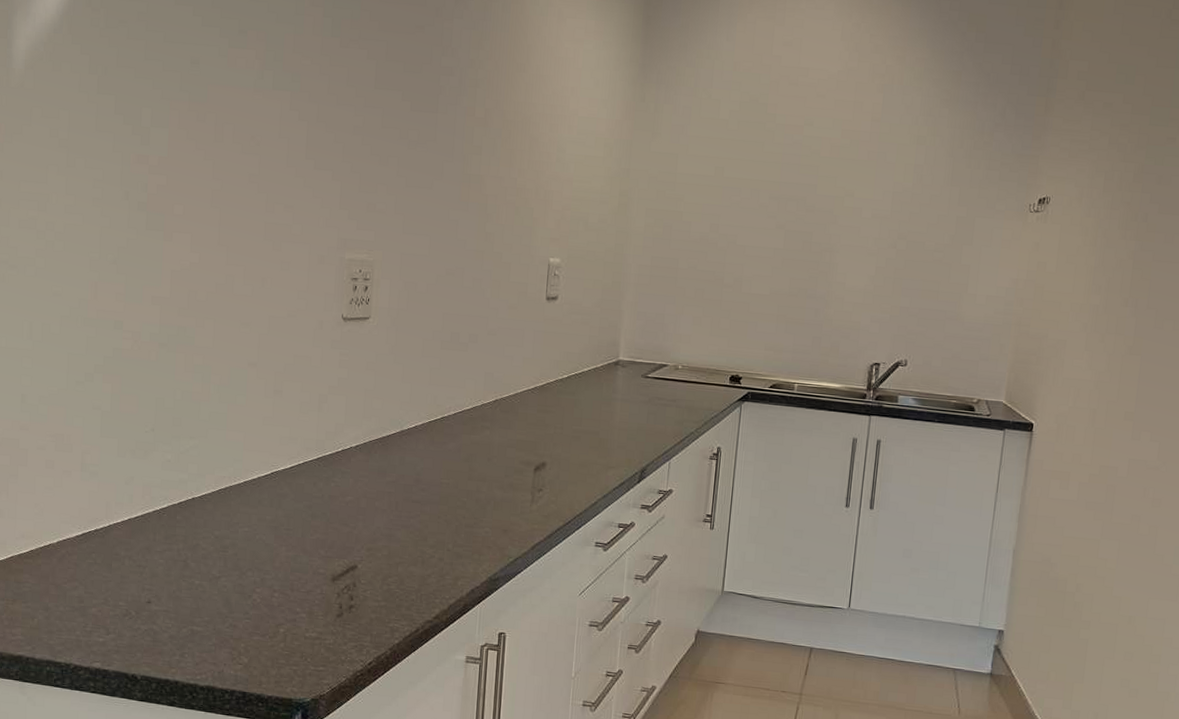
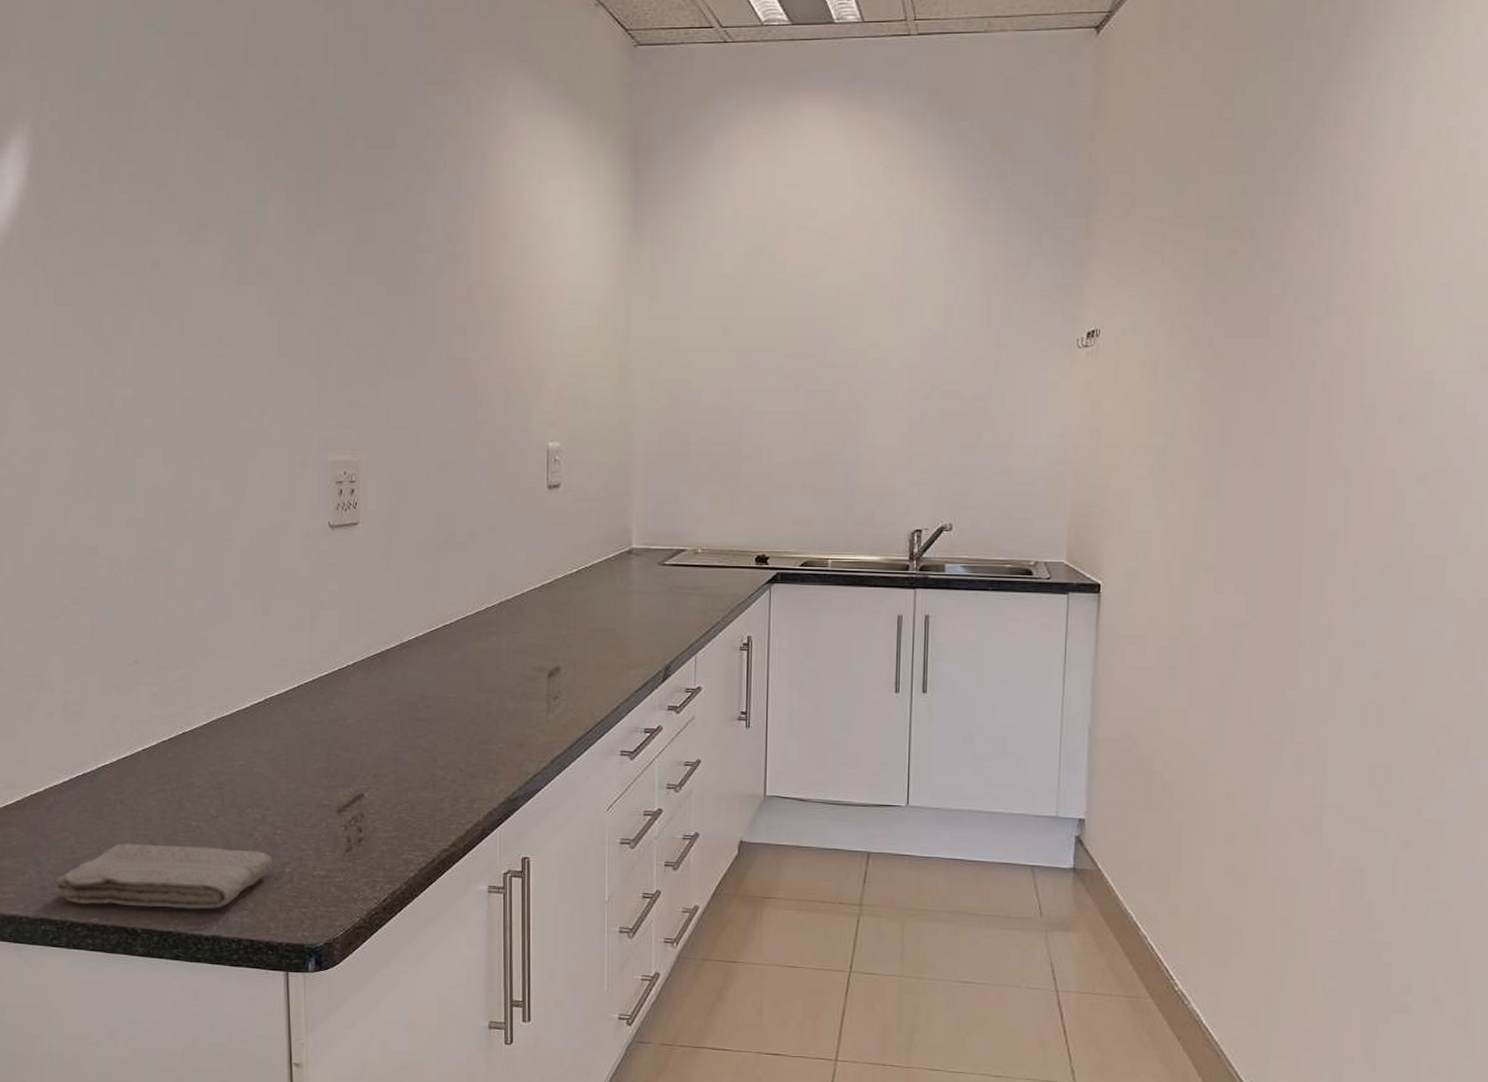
washcloth: none [60,596,269,661] -> present [54,843,274,909]

